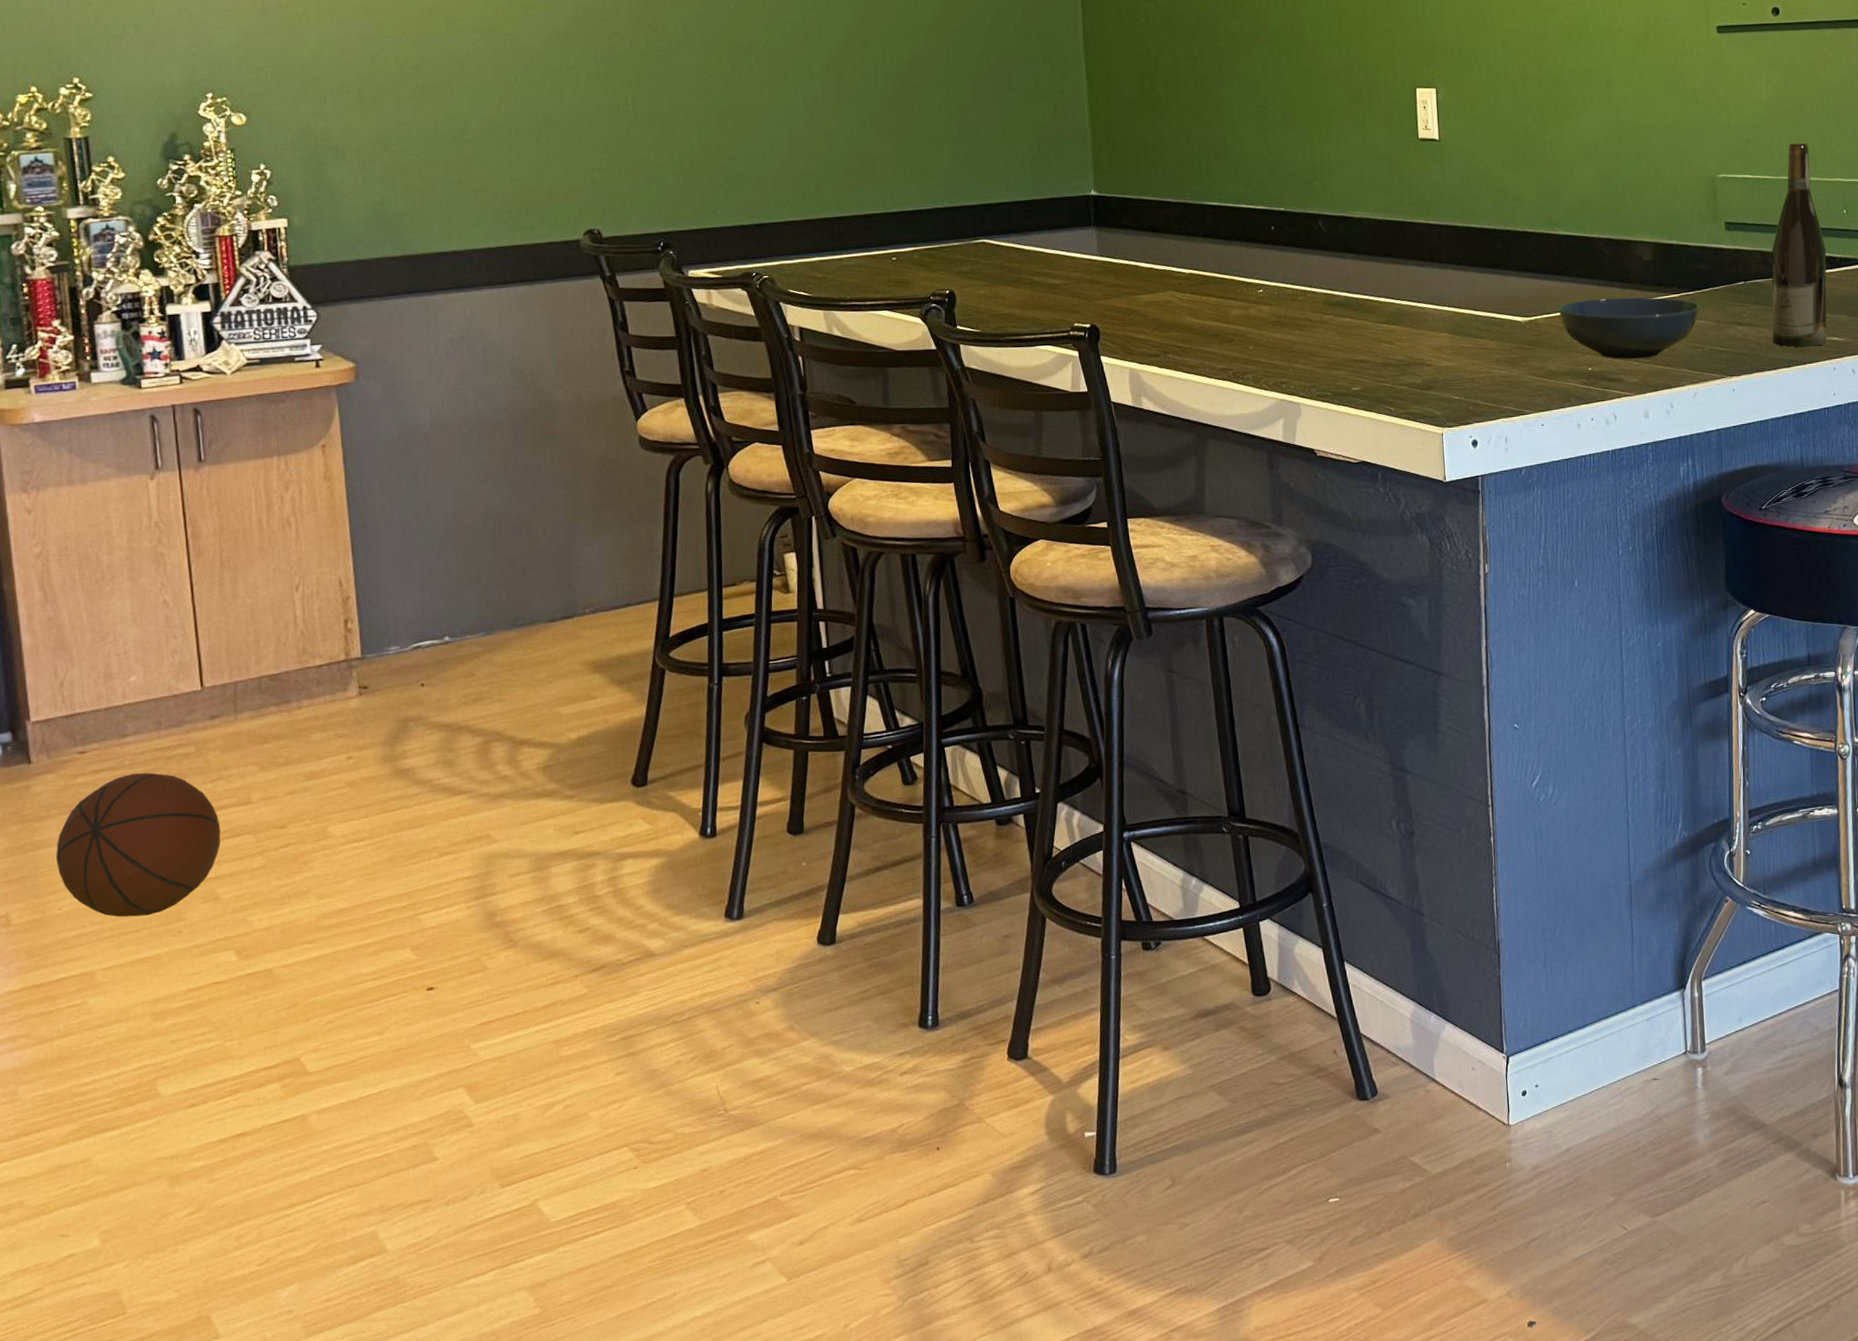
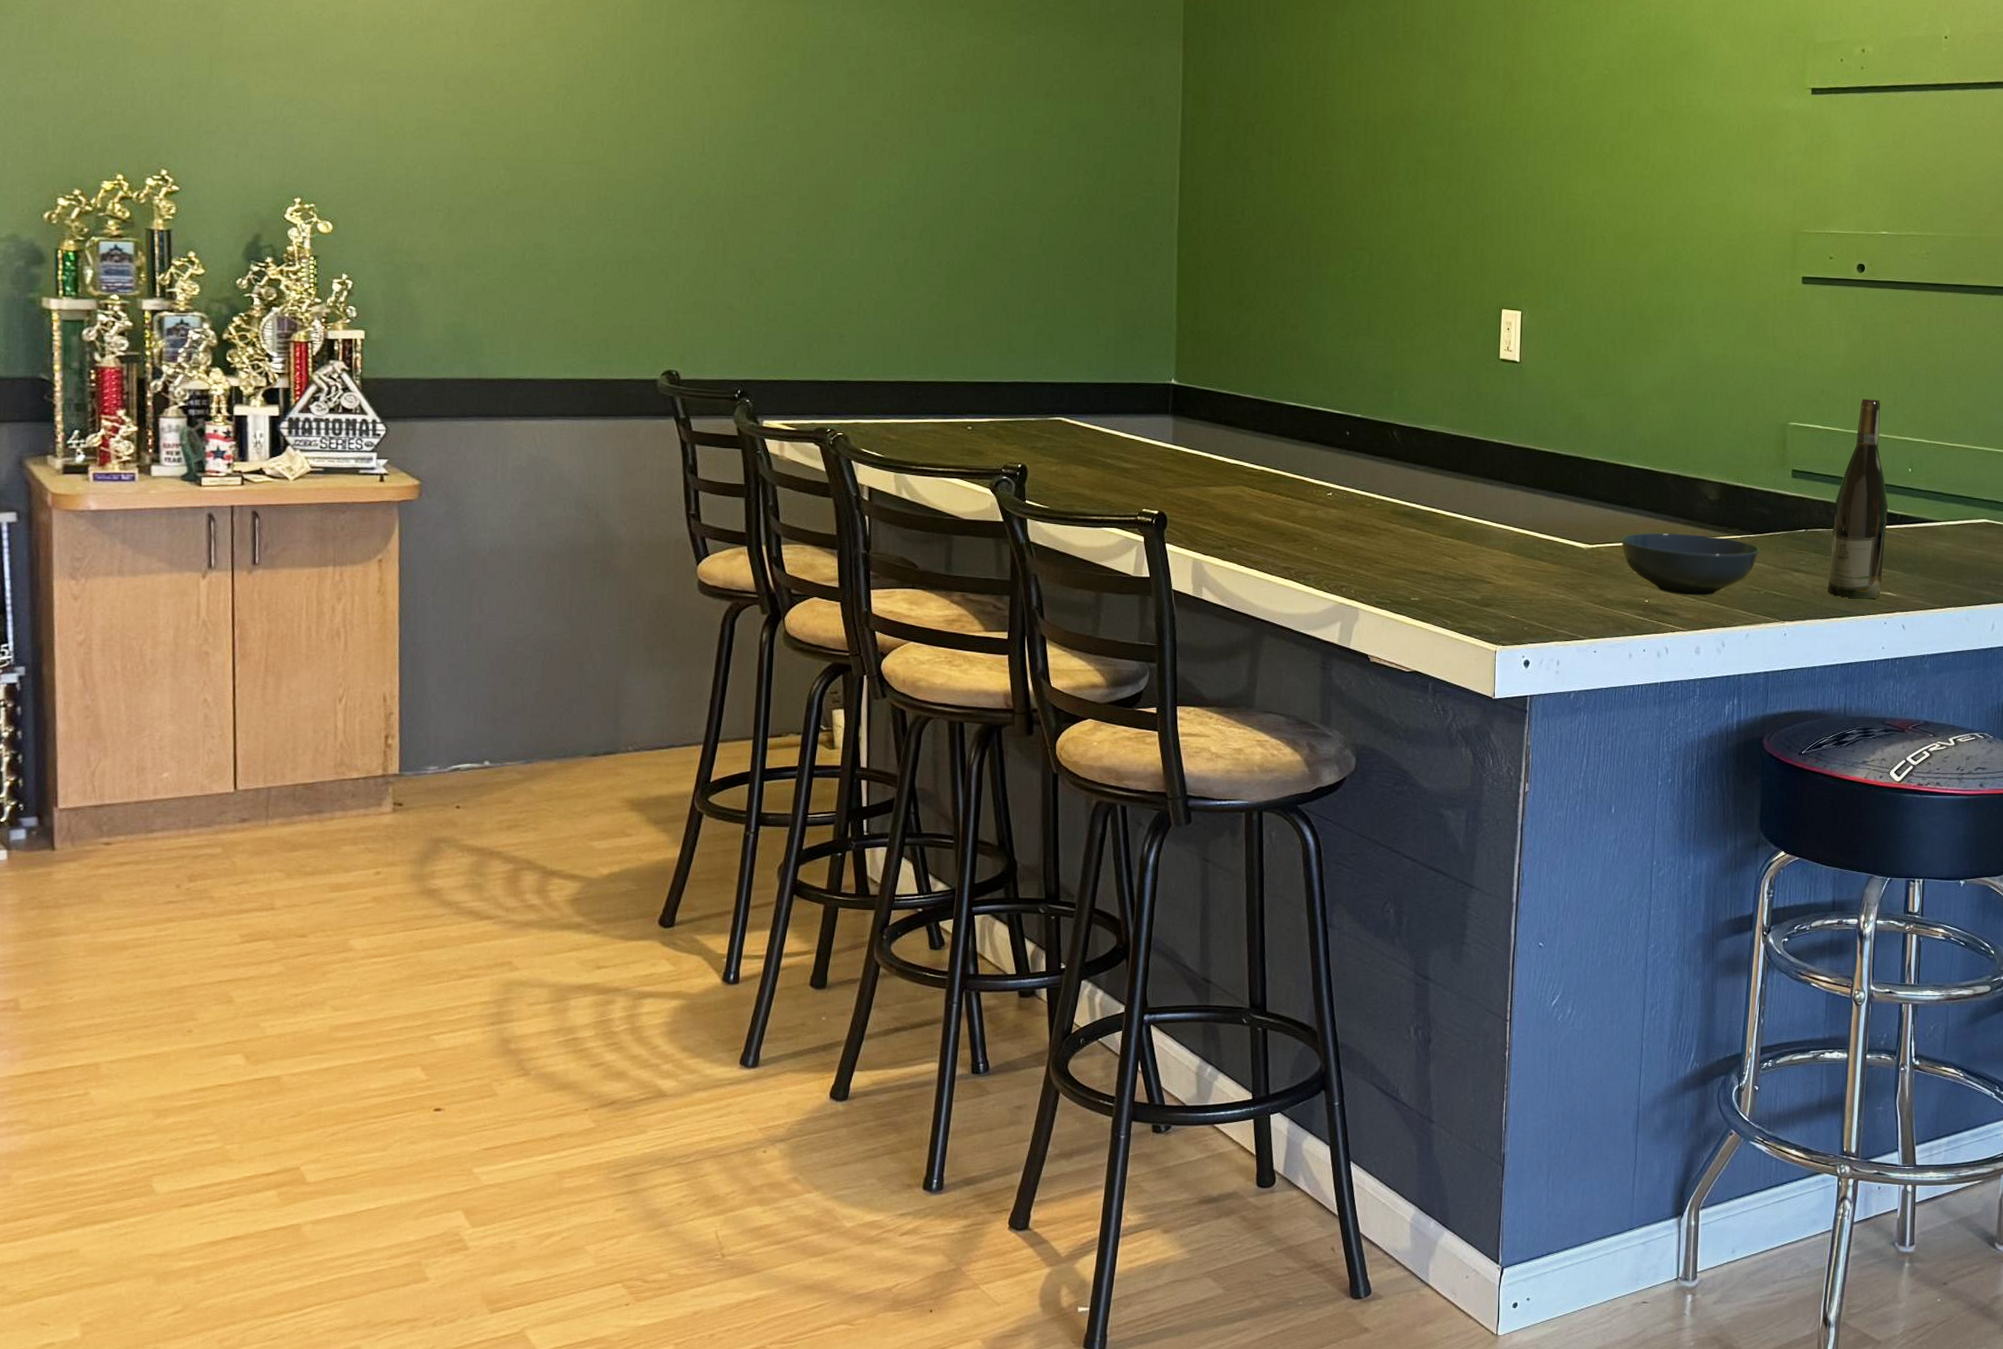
basketball: present [55,772,221,917] -> none [70,870,241,1012]

